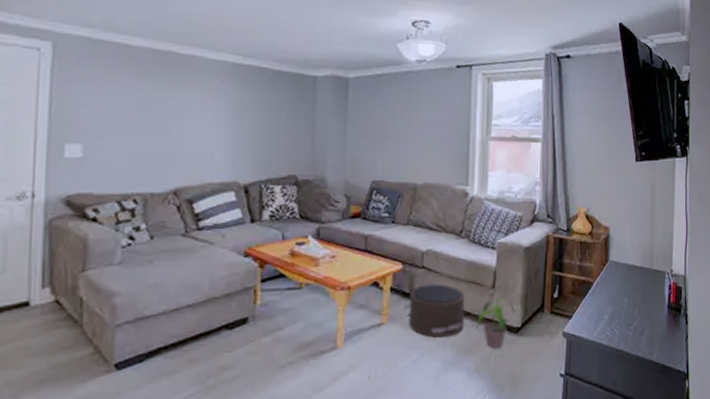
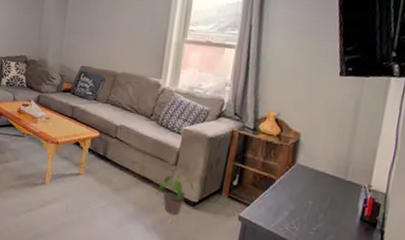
pouf: present [403,284,465,338] -> none [97,151,150,196]

